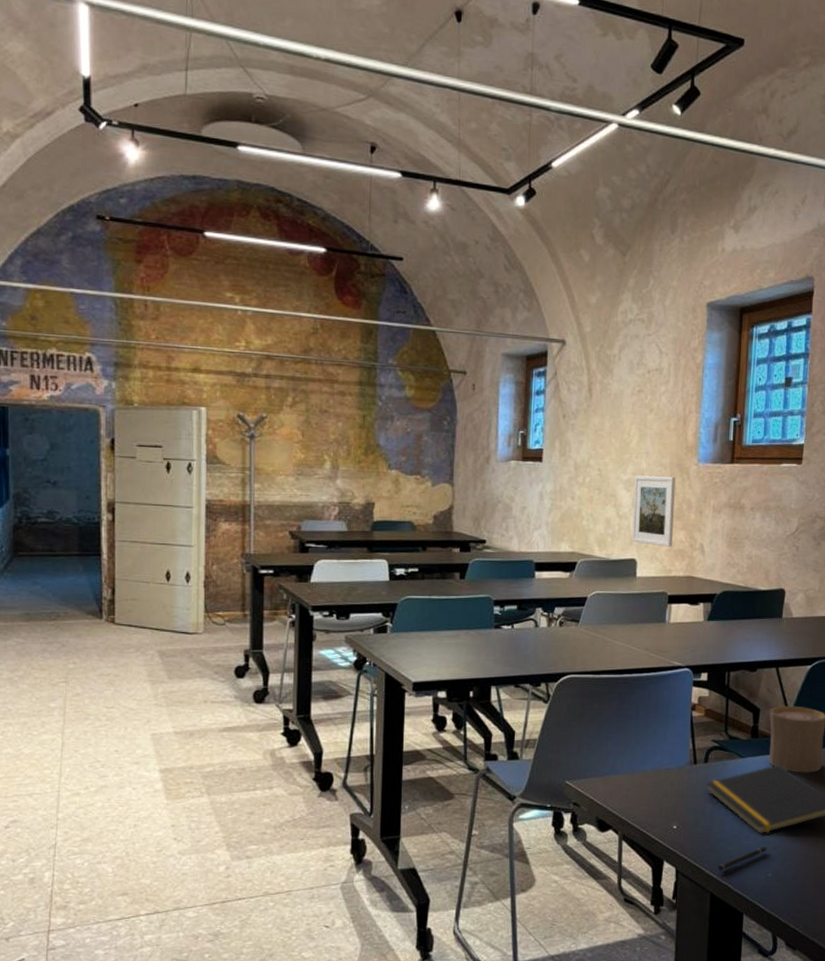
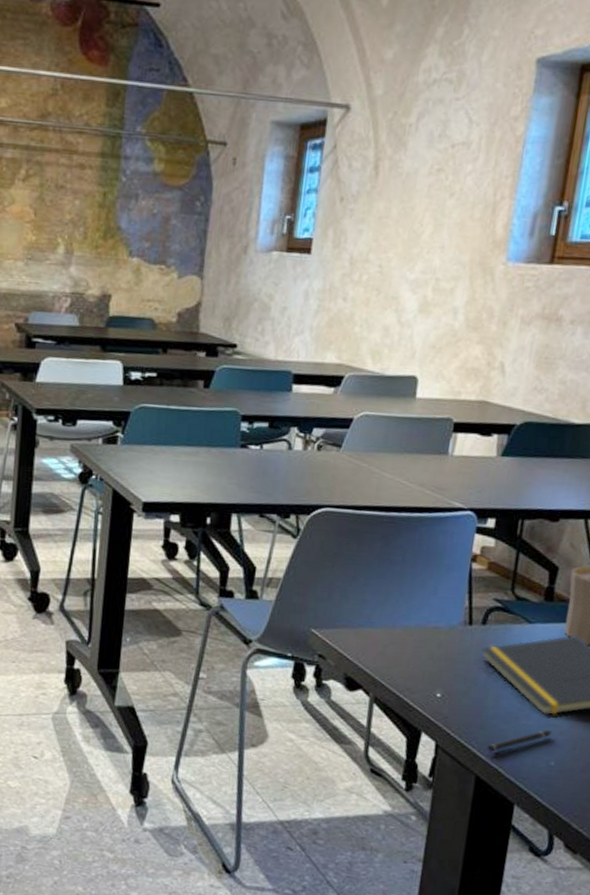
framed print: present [631,475,676,547] -> none [413,275,476,364]

